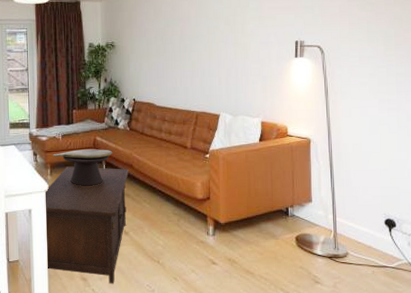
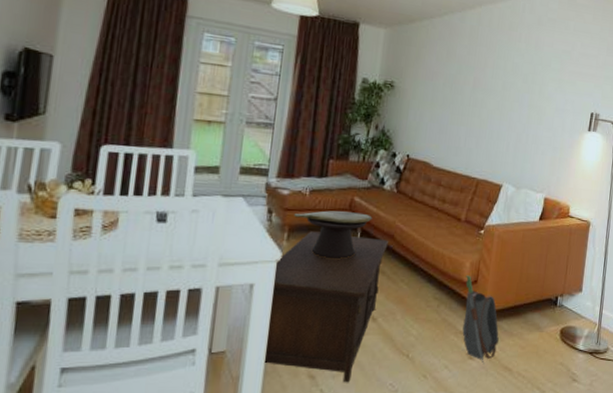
backpack: none [198,193,237,268] -> present [462,275,499,364]

